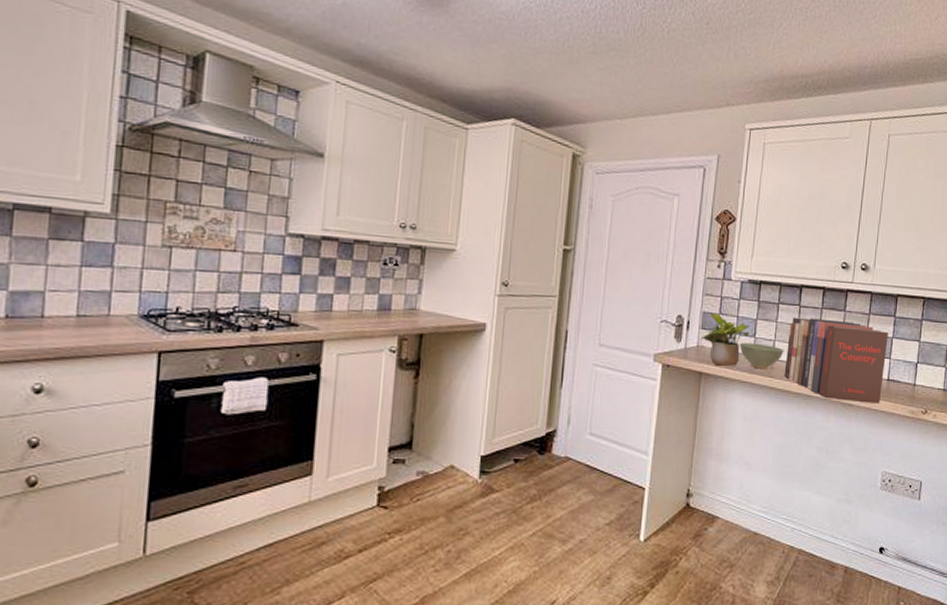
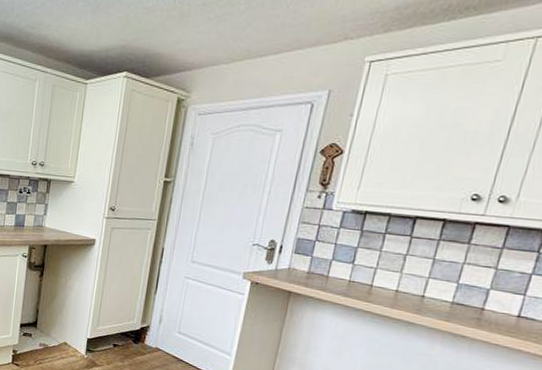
potted plant: present [699,313,749,367] -> none [291,239,348,289]
bowl: present [739,342,784,369] -> none [334,267,387,294]
books: present [784,317,889,404] -> none [383,247,527,339]

